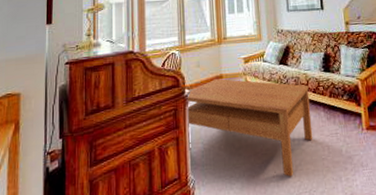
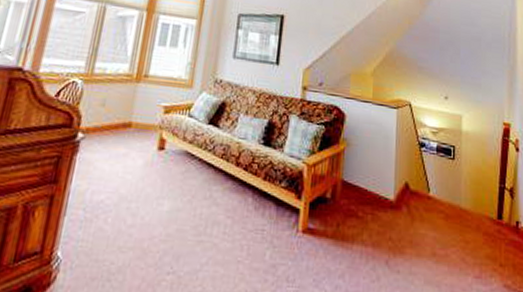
coffee table: present [186,79,313,177] -> none [72,127,240,279]

